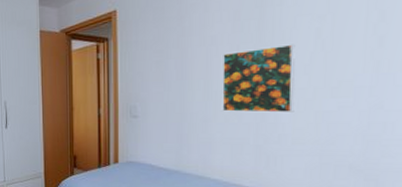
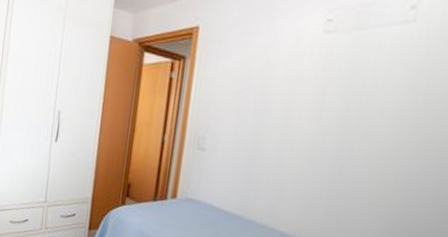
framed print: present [221,44,296,113] -> none [298,92,387,169]

